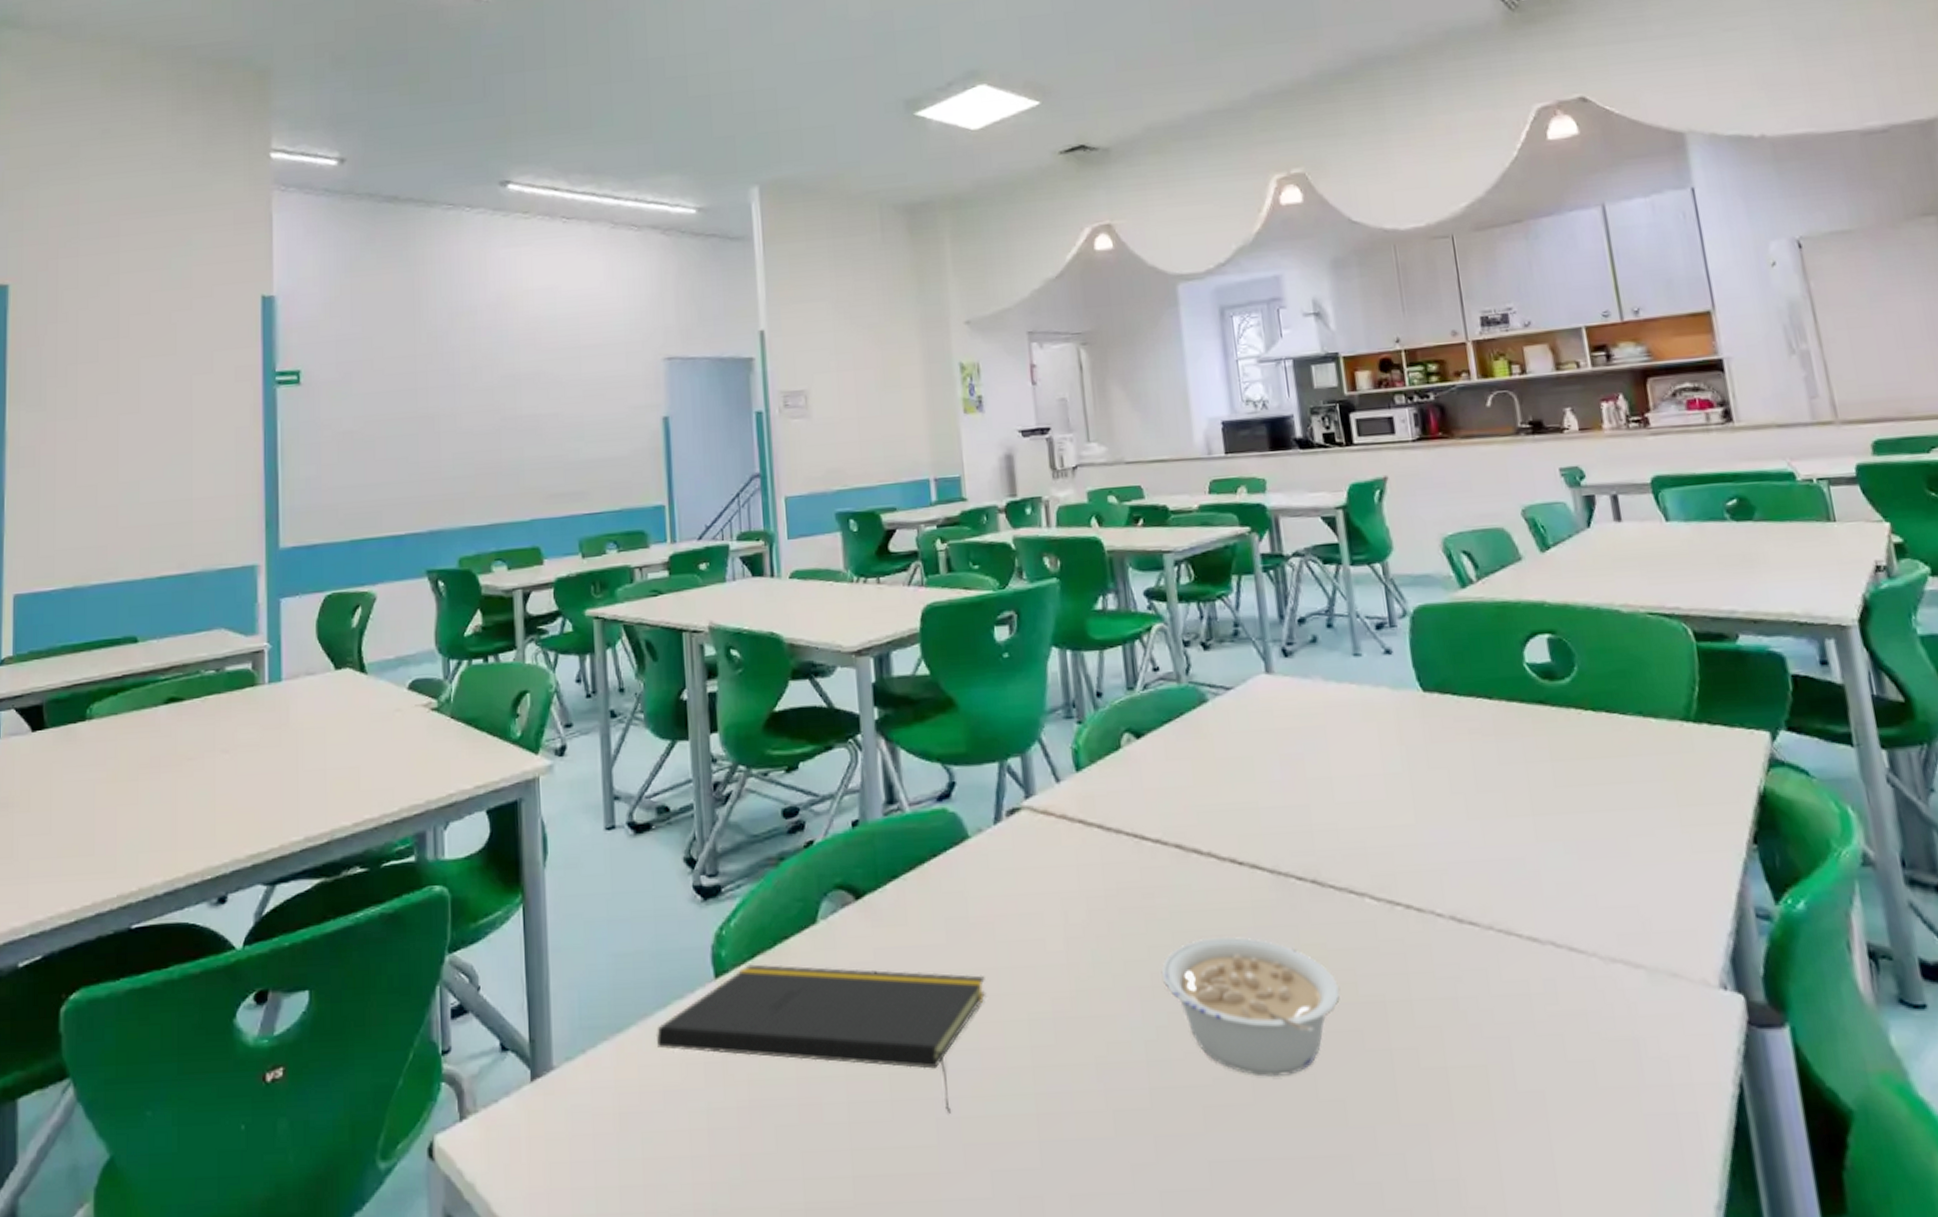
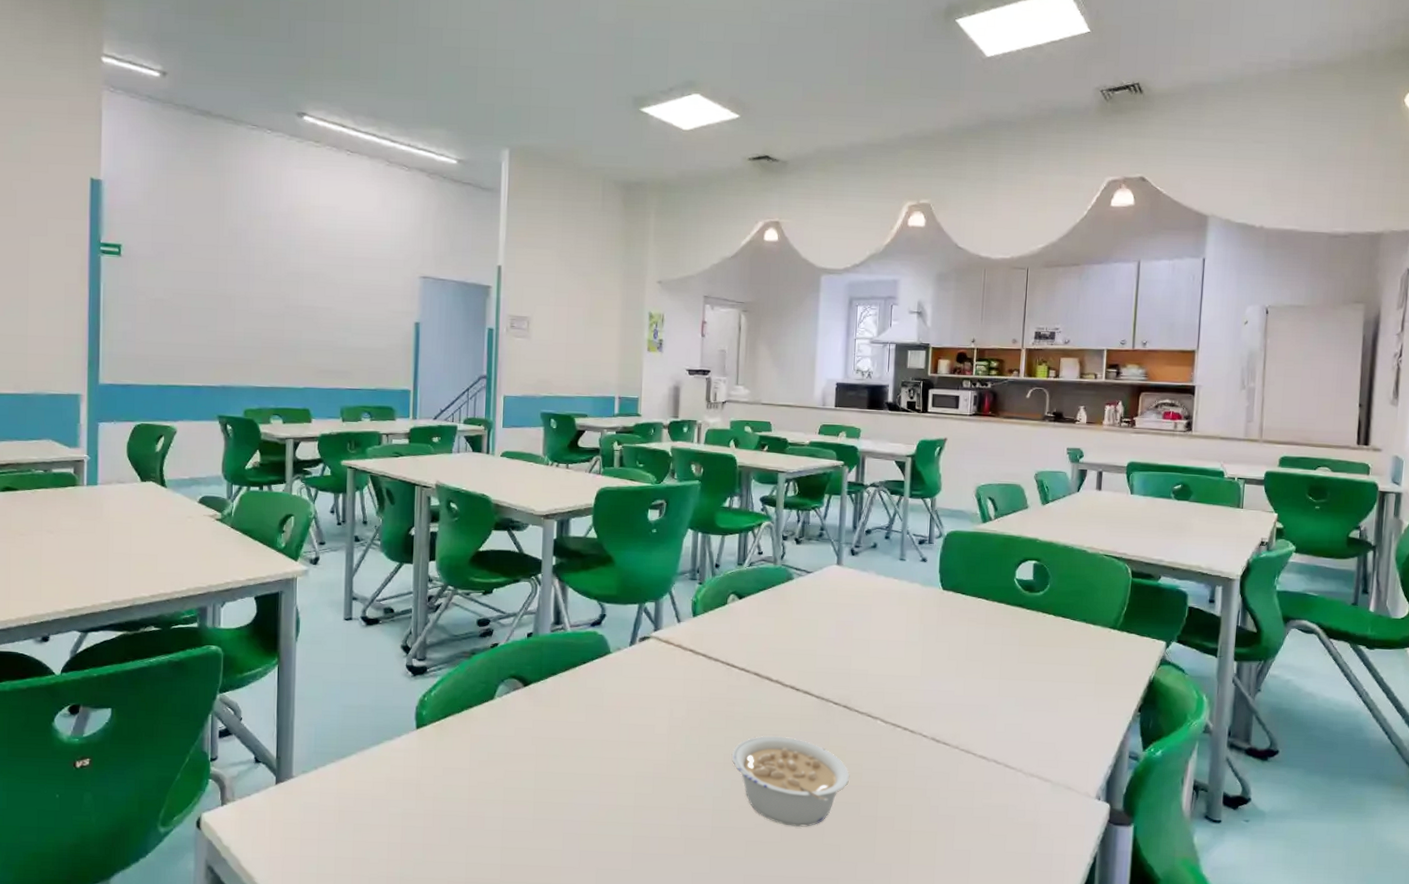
notepad: present [655,964,986,1114] -> none [370,722,609,831]

